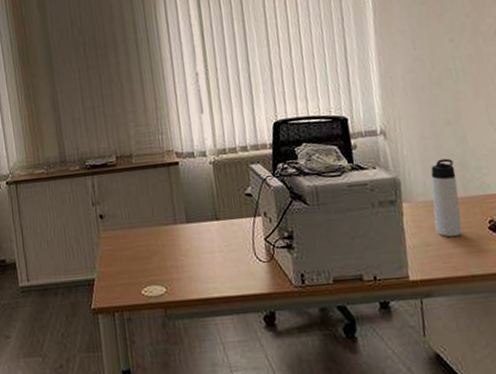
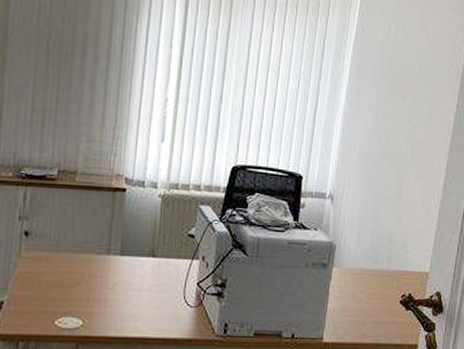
thermos bottle: present [431,158,462,238] -> none [356,231,385,306]

